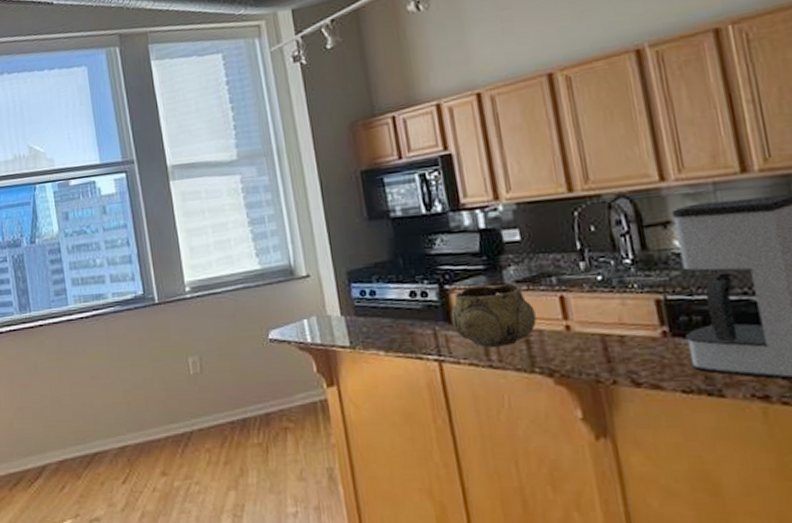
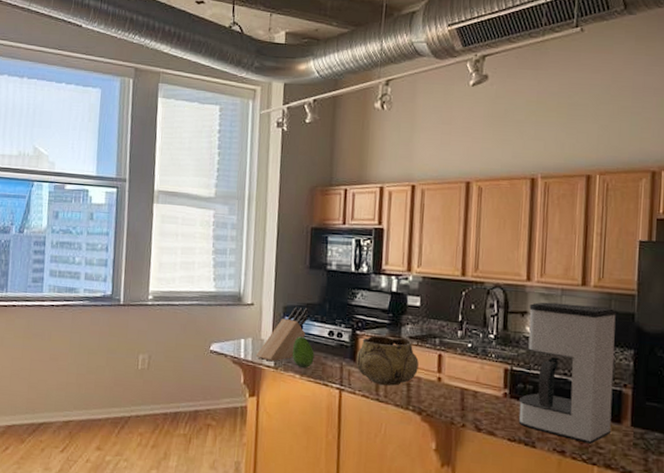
knife block: none [324,268,381,341] -> present [255,306,309,362]
fruit: none [368,304,398,343] -> present [292,336,315,369]

